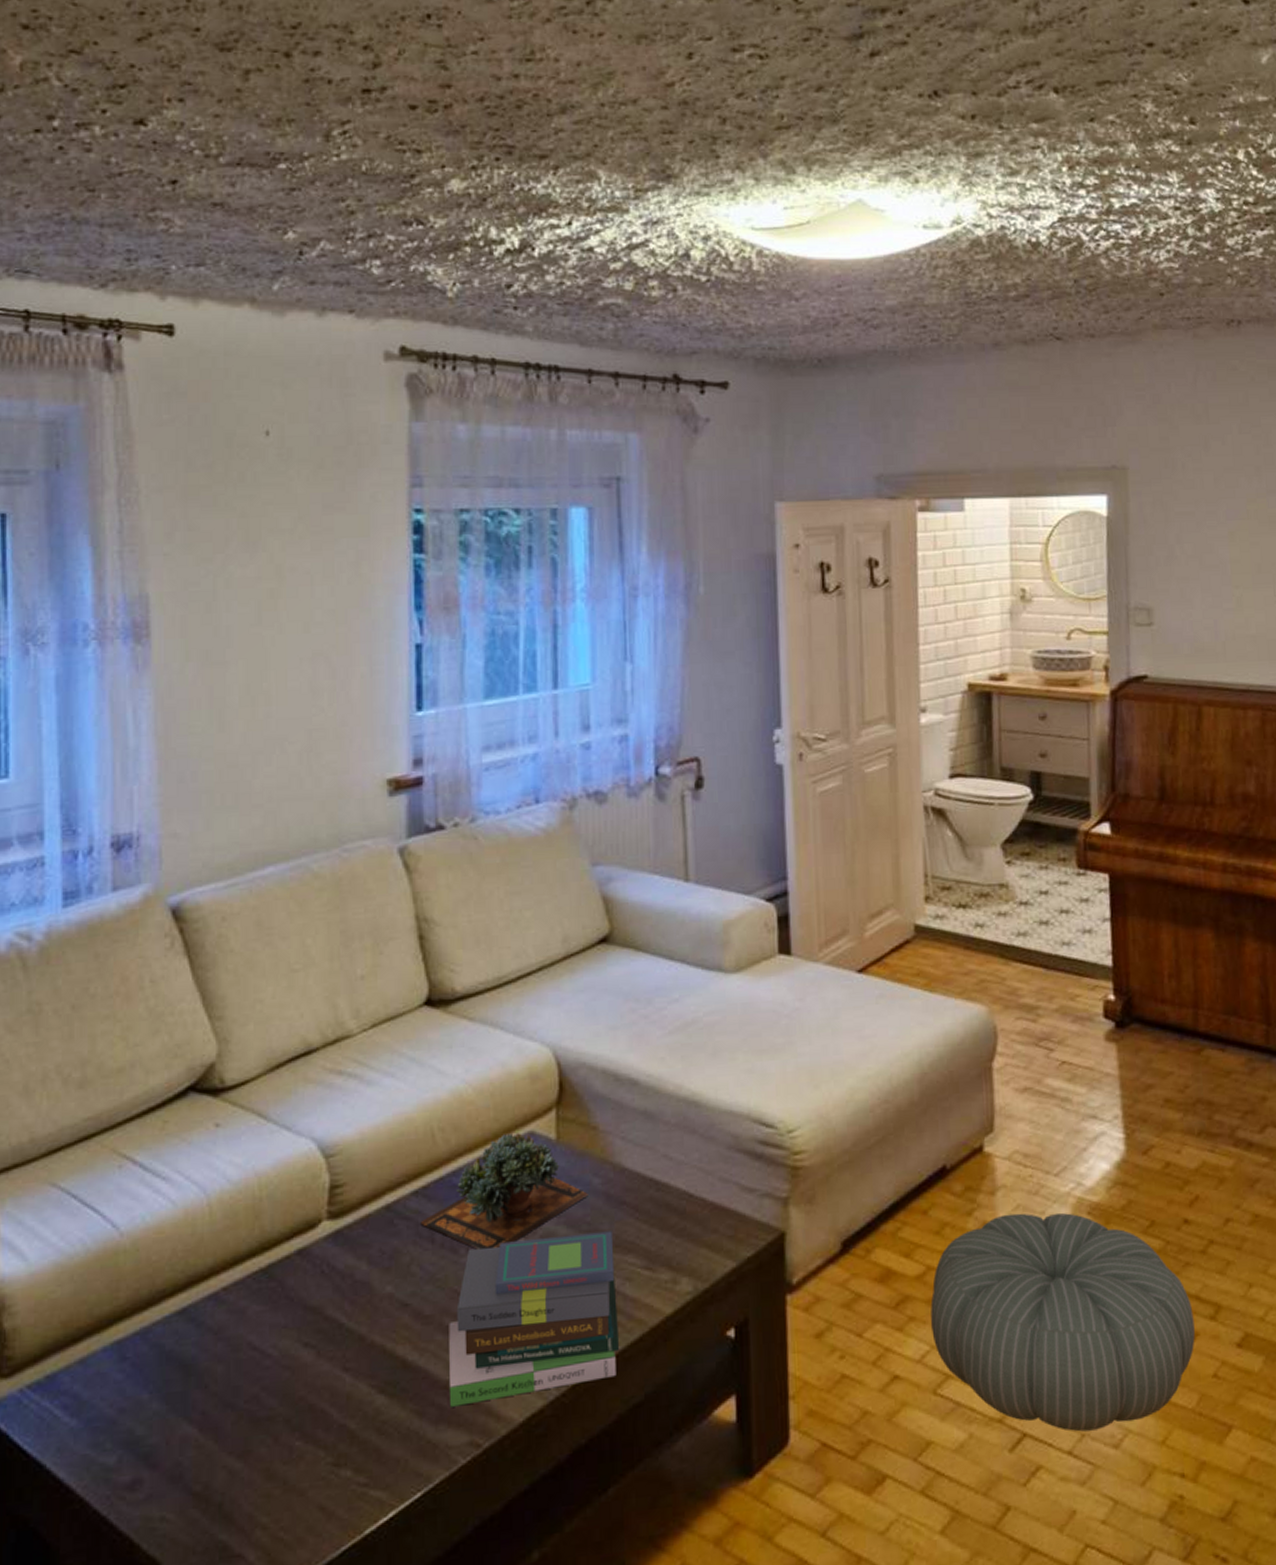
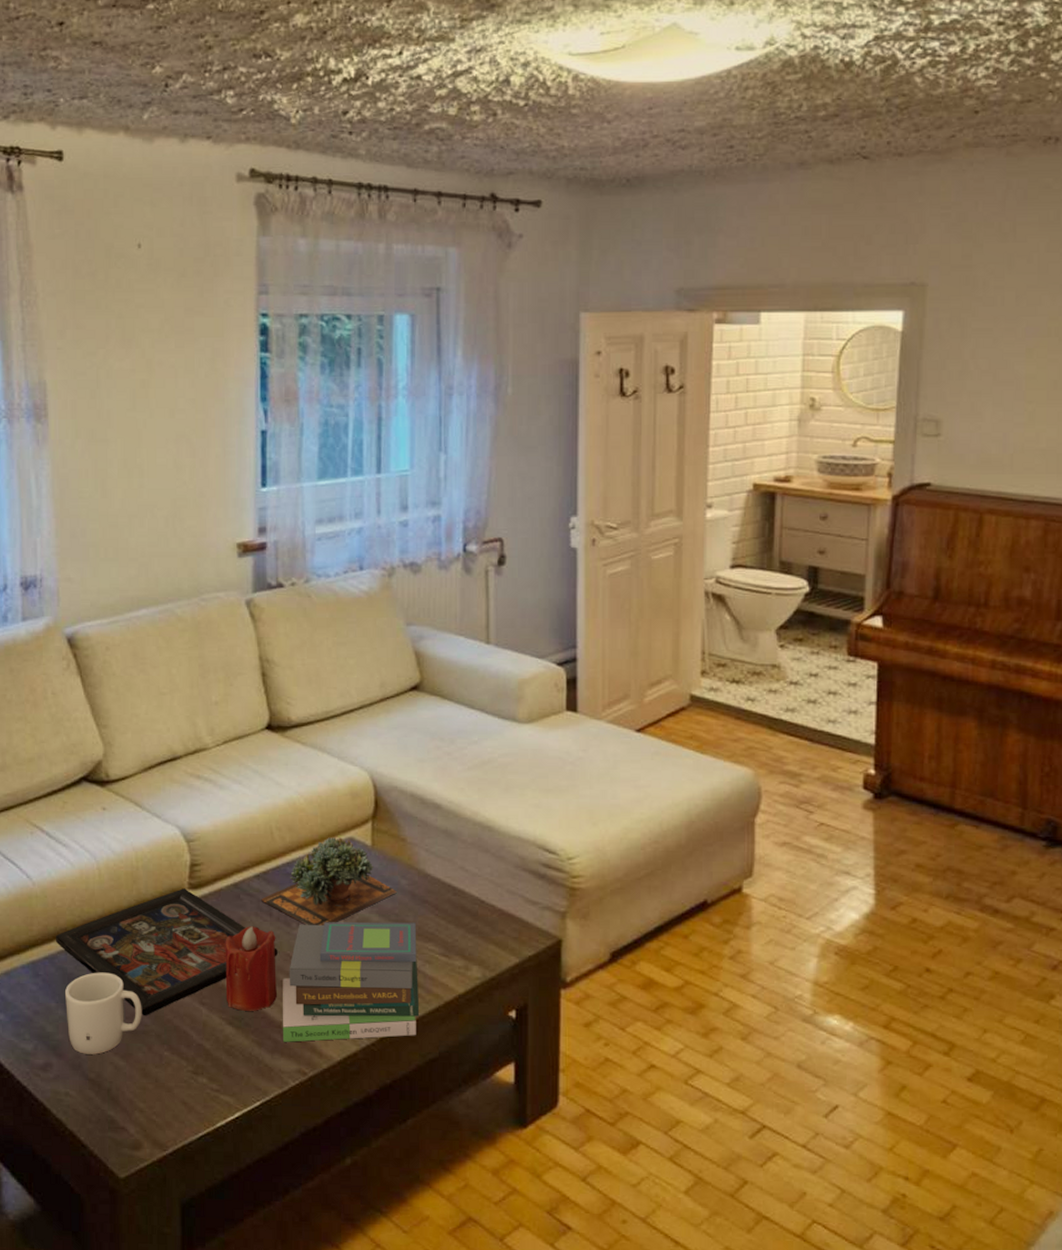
decorative tray: none [149,1219,442,1395] -> present [55,888,278,1015]
mug: none [161,1343,266,1460] -> present [64,972,142,1055]
candle: none [374,1258,441,1373] -> present [225,926,277,1011]
pouf: present [930,1212,1195,1432] -> none [686,946,928,1131]

